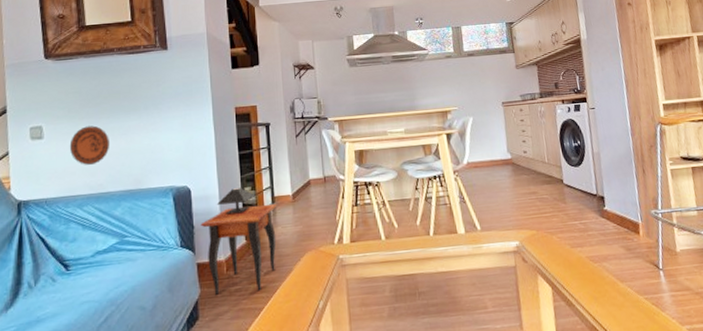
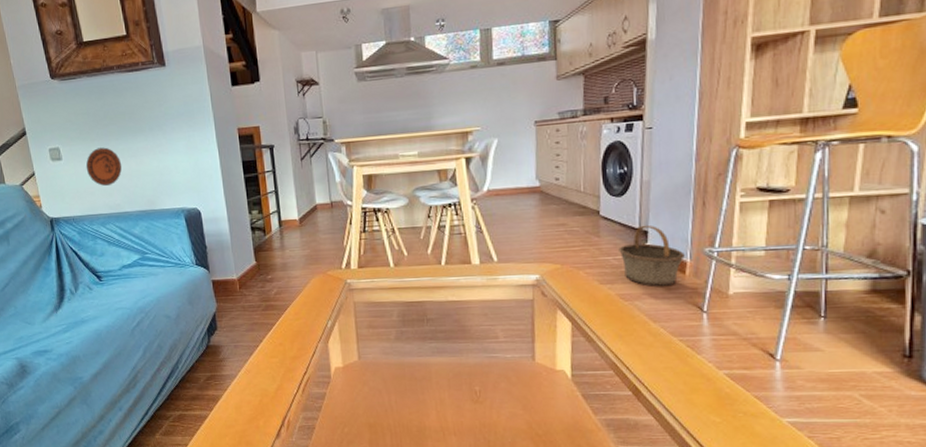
side table: present [200,187,277,295] -> none [212,210,285,309]
basket: none [583,191,637,248] -> present [619,225,685,286]

